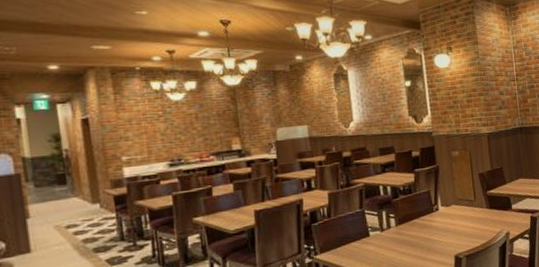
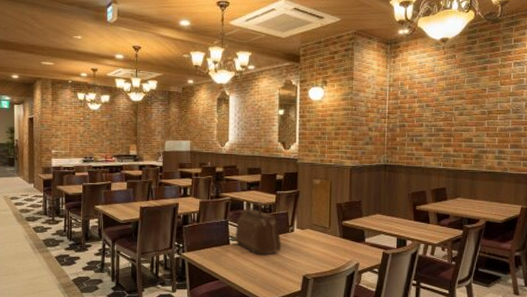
handbag: none [373,182,428,242] -> present [234,201,282,254]

